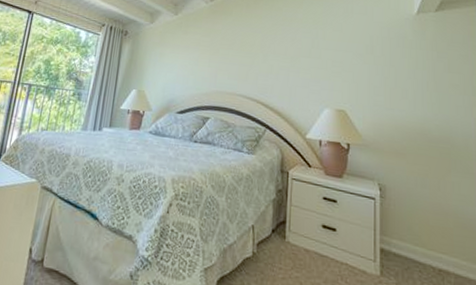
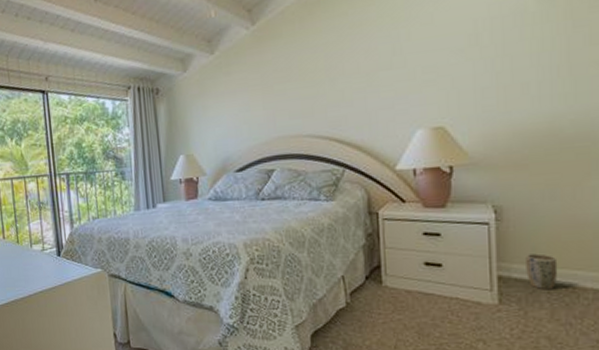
plant pot: none [403,232,428,269] -> present [526,253,558,290]

